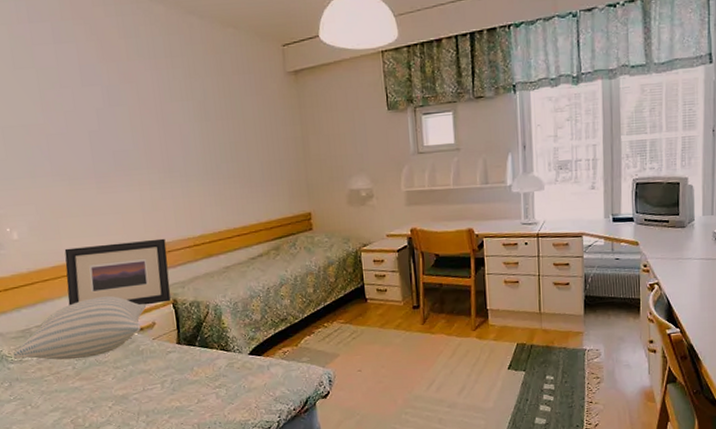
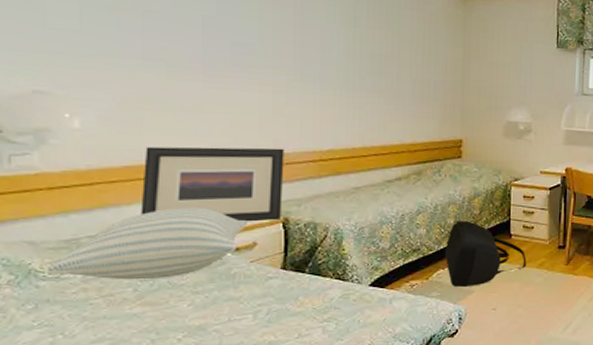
duffel bag: none [308,288,385,351] -> present [444,221,527,287]

